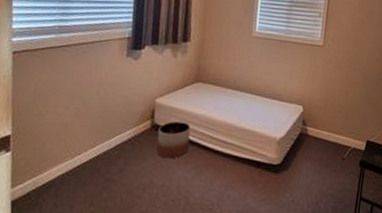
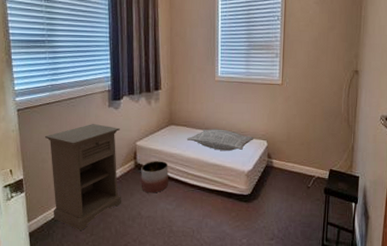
nightstand: none [45,74,138,201] -> present [45,123,122,231]
pillow: none [214,89,290,115] -> present [186,129,255,151]

